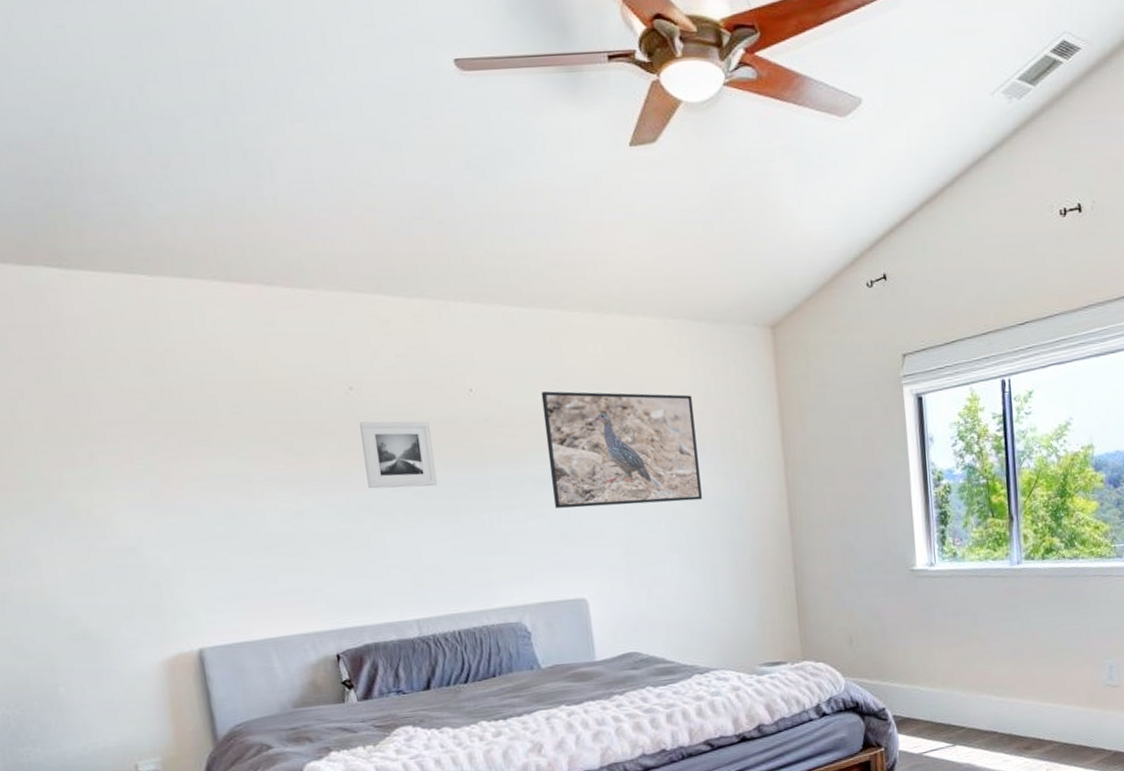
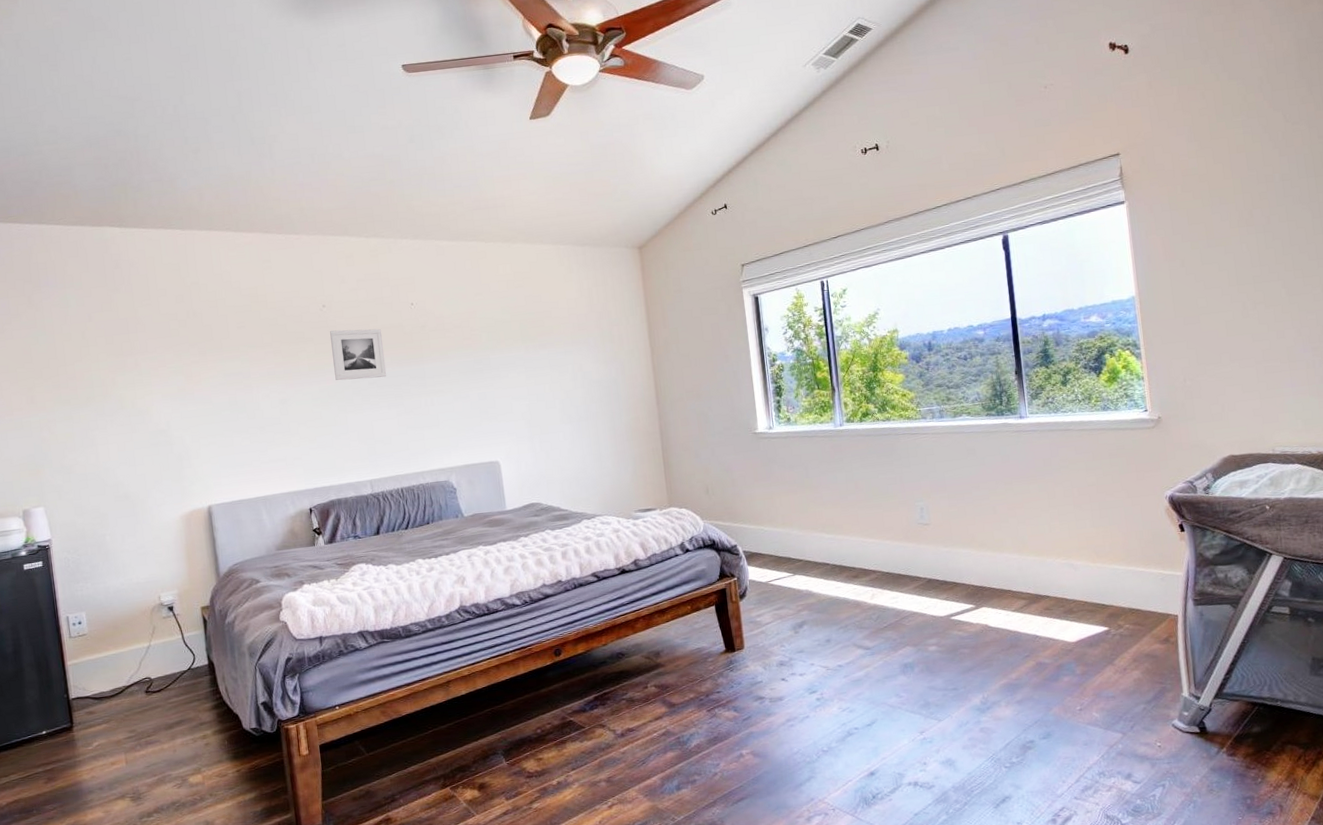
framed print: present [541,391,702,508] -> none [464,301,587,392]

